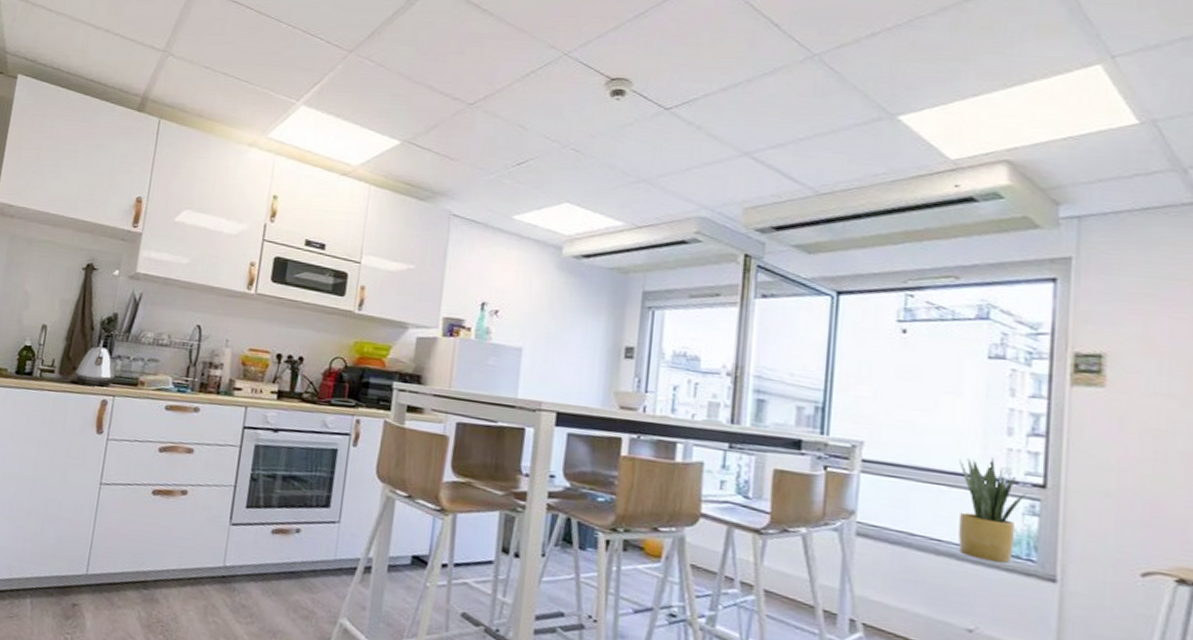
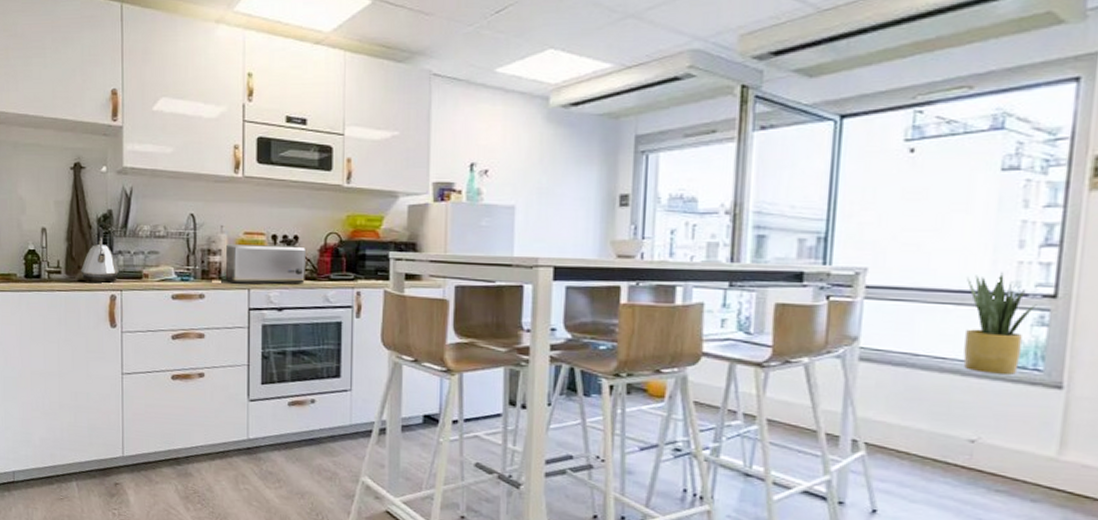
toaster: none [224,359,309,407] -> present [225,244,306,285]

